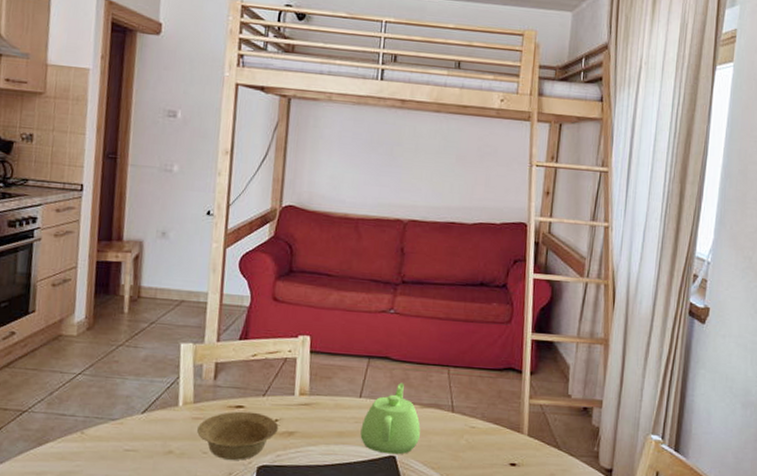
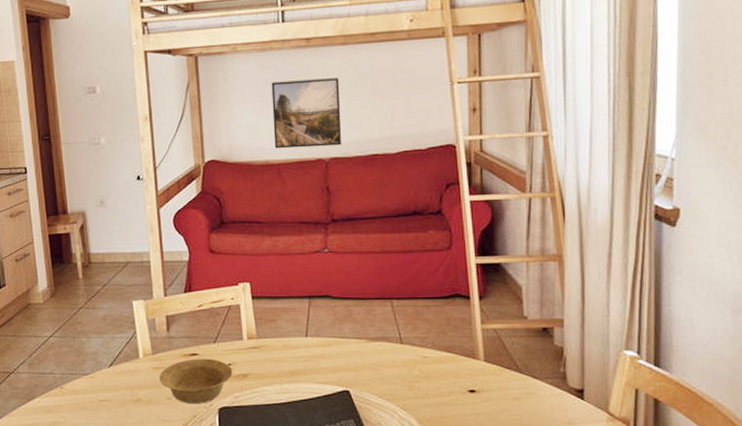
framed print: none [355,136,428,209] -> present [271,78,342,149]
teapot: present [360,382,421,455] -> none [311,319,371,389]

